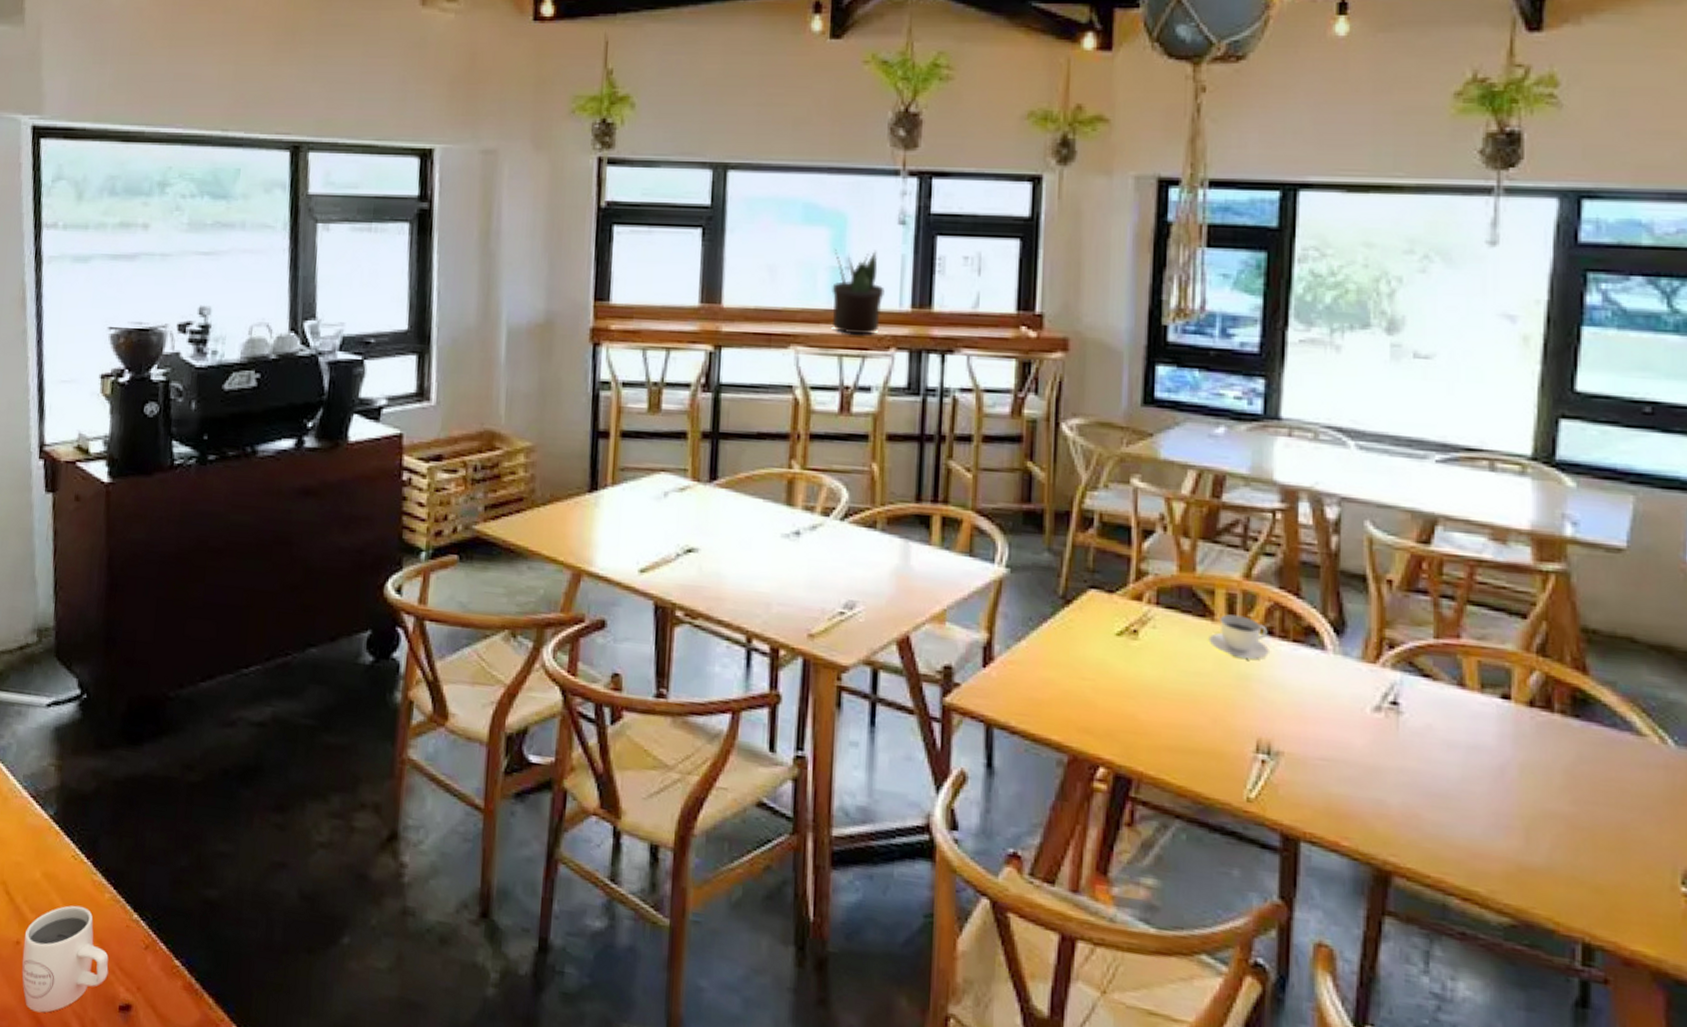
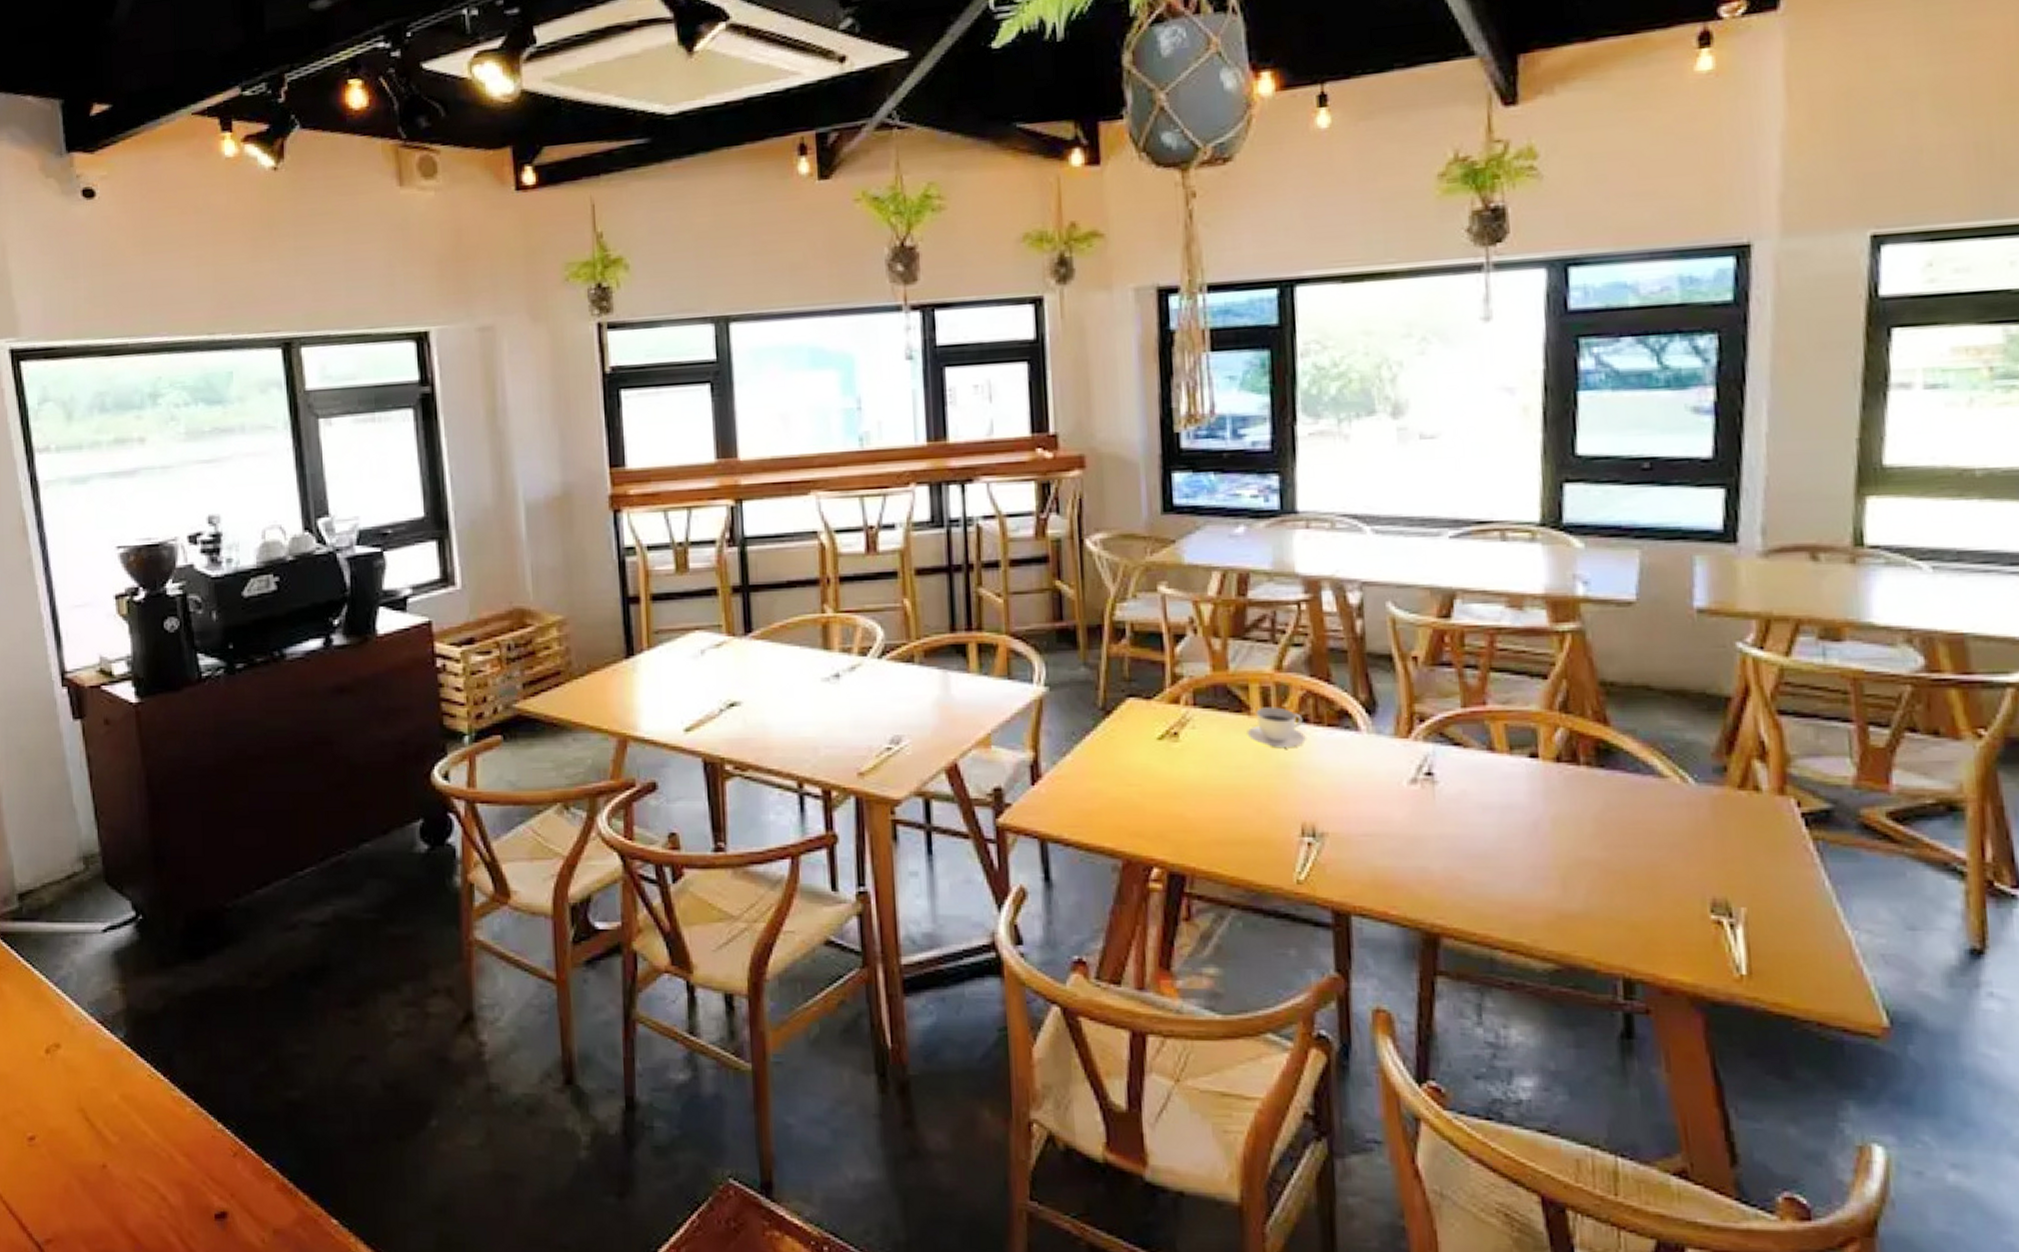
mug: present [21,905,109,1013] -> none [109,1123,200,1231]
planter: present [832,250,885,335] -> none [845,389,899,475]

